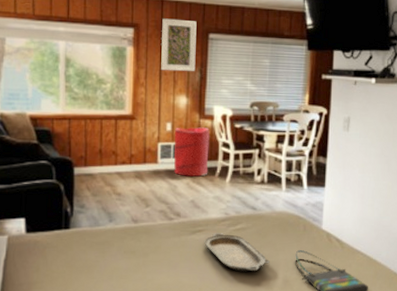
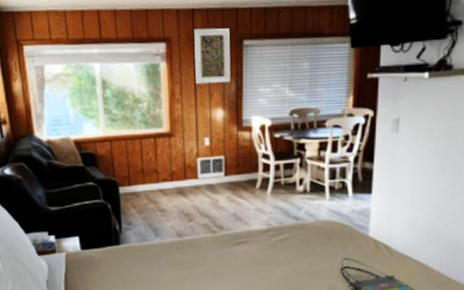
laundry hamper: present [174,127,210,177] -> none [212,140,249,190]
serving tray: present [204,233,270,272] -> none [248,244,315,280]

